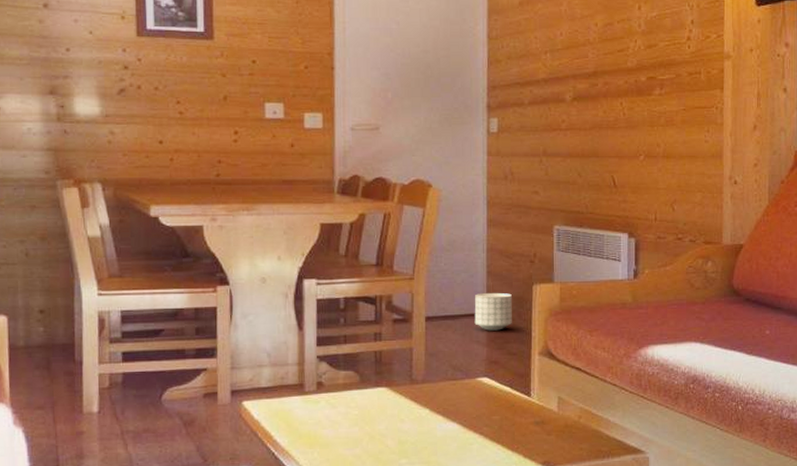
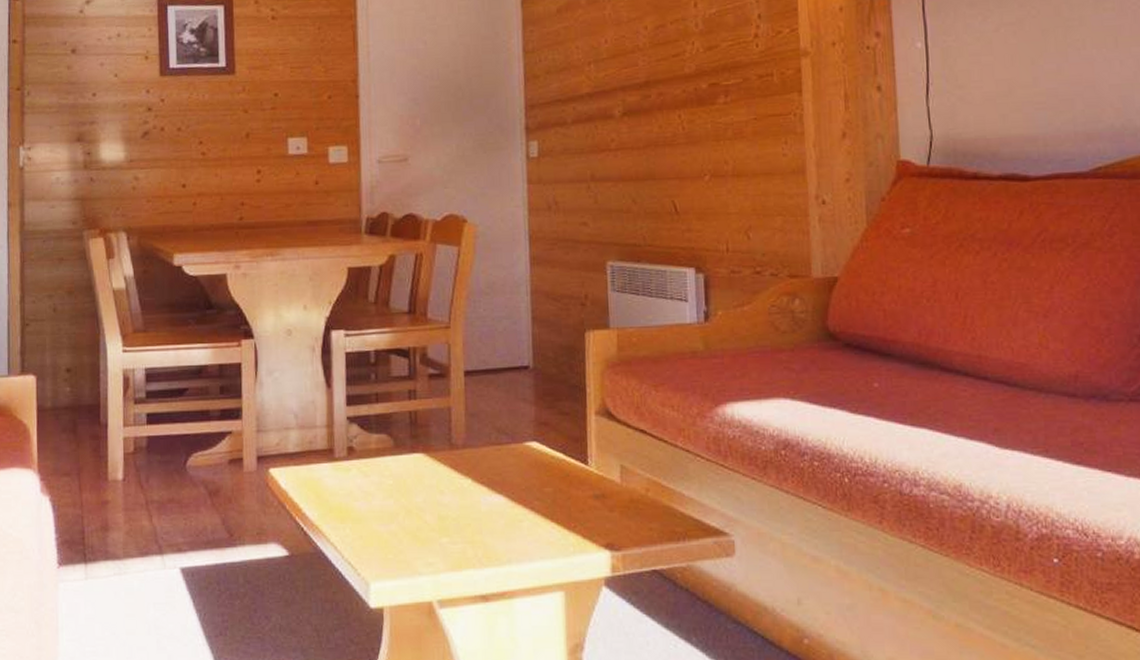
planter: present [474,292,513,331] -> none [519,341,563,386]

